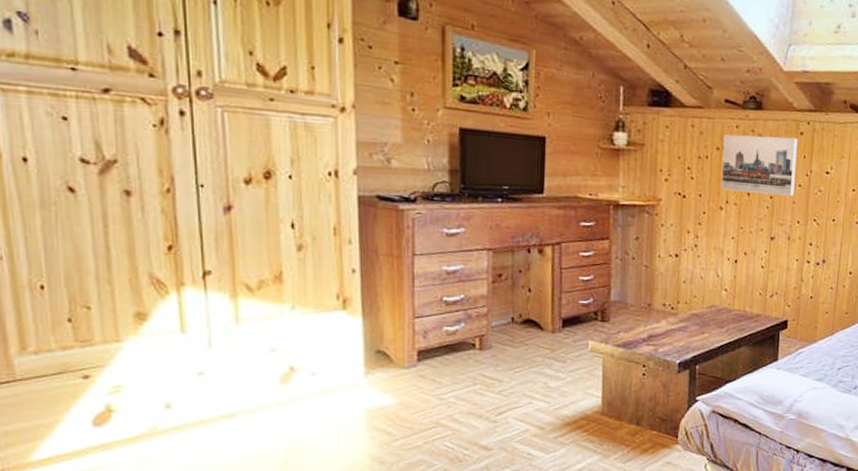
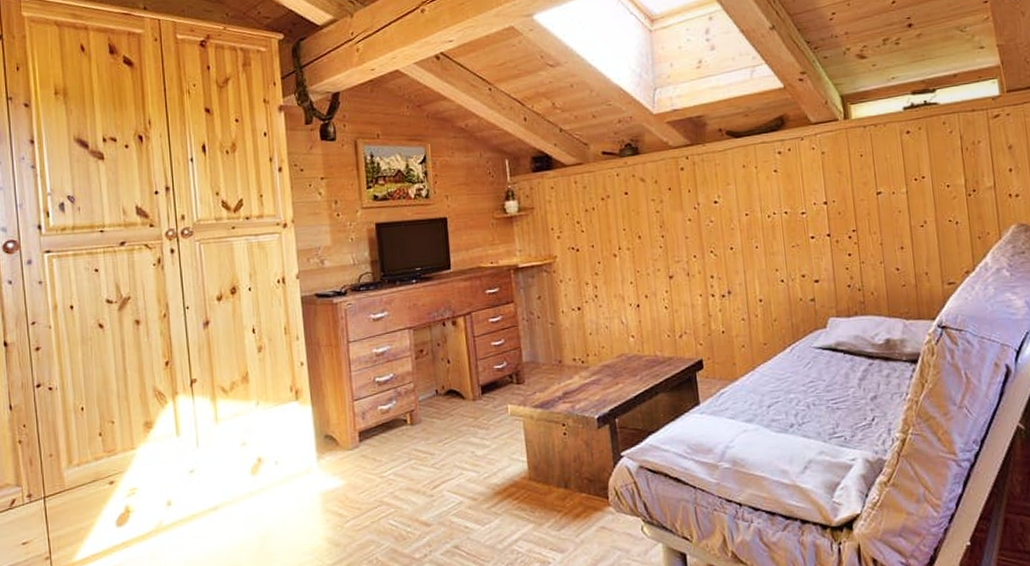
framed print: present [720,134,798,196] -> none [606,174,685,238]

